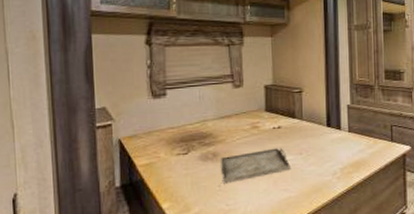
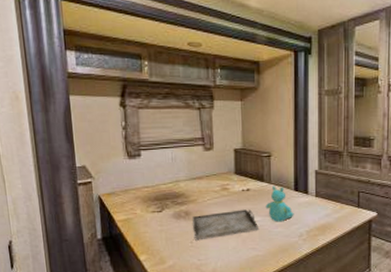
teddy bear: none [297,122,327,160] -> present [265,186,294,222]

